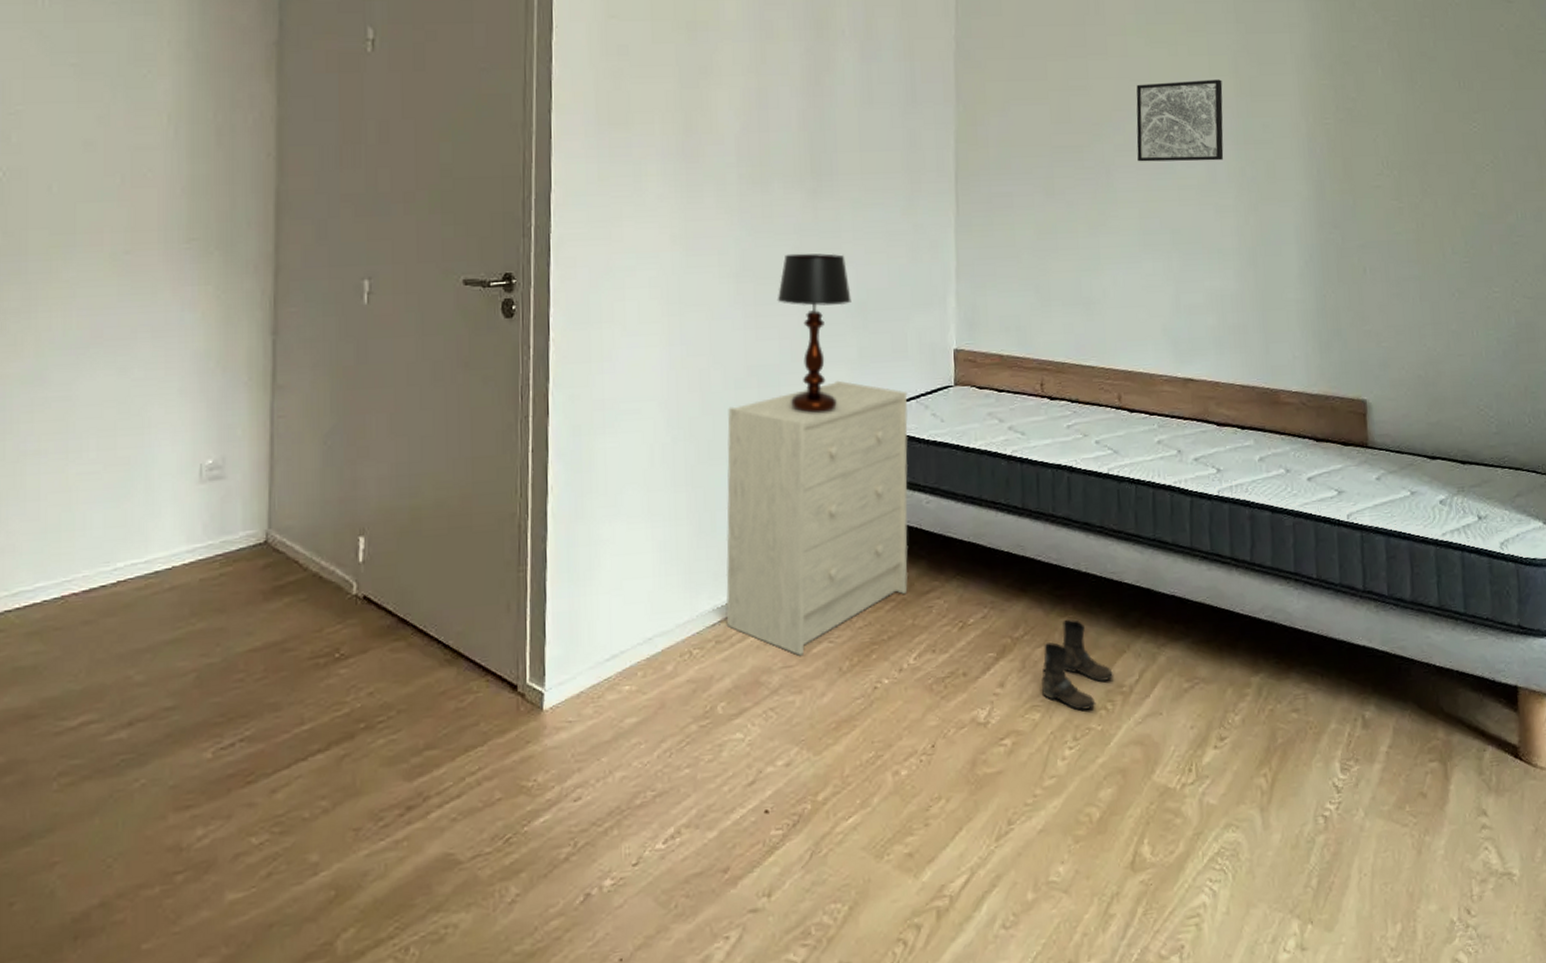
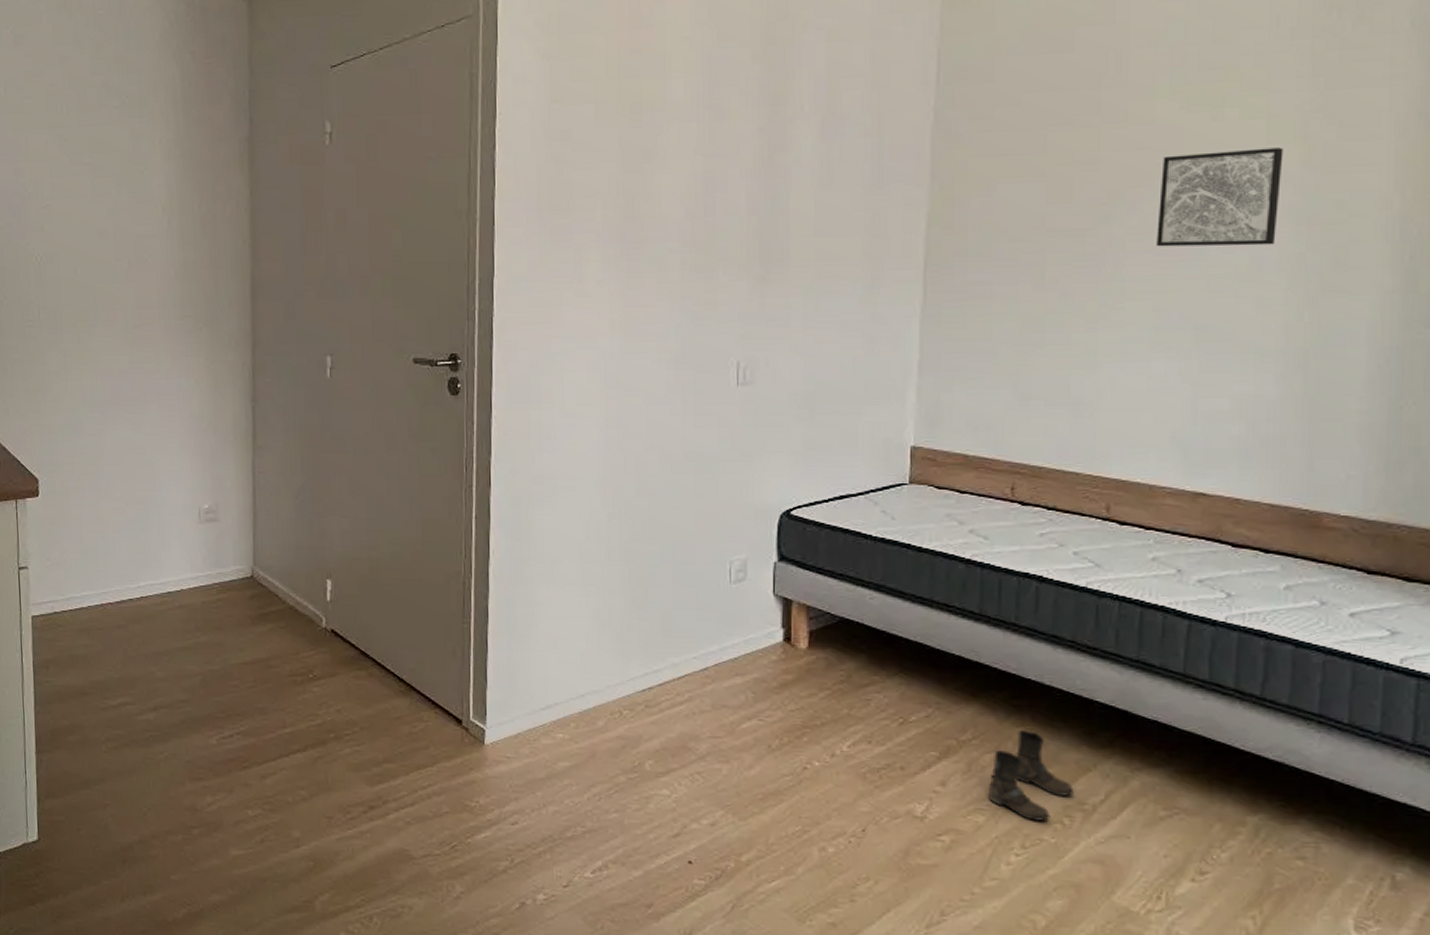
dresser: present [725,380,909,656] -> none [656,471,855,729]
table lamp: present [777,253,852,414] -> none [717,341,798,503]

